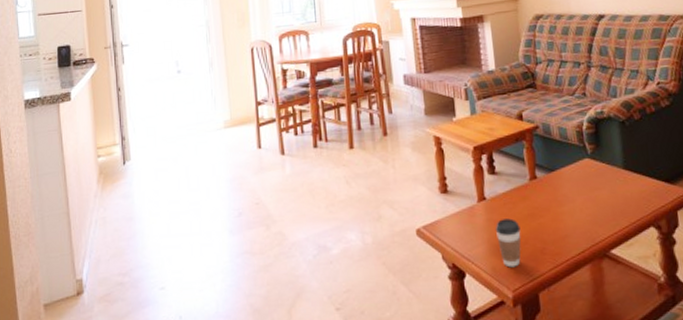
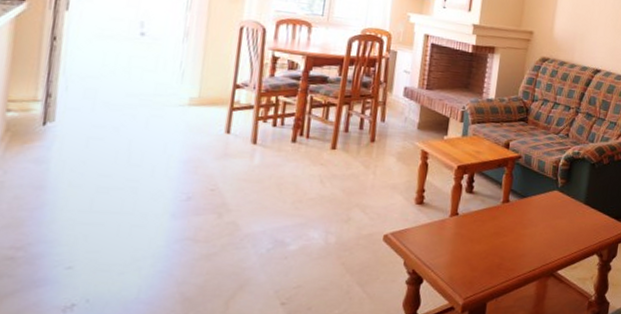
coffee cup: present [496,218,521,268] -> none [460,234,484,278]

